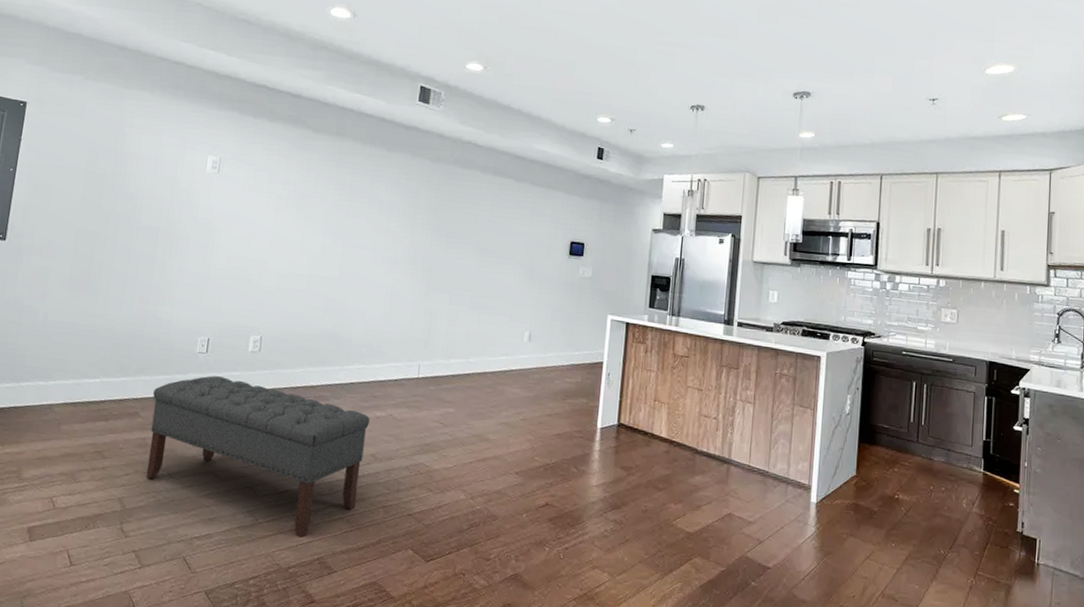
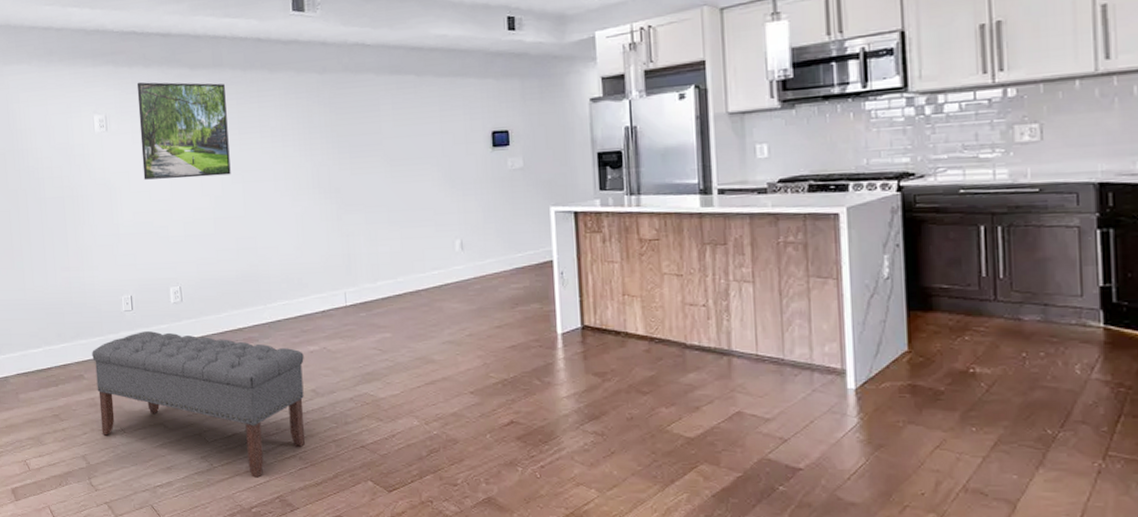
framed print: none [246,133,344,237] -> present [136,82,231,180]

